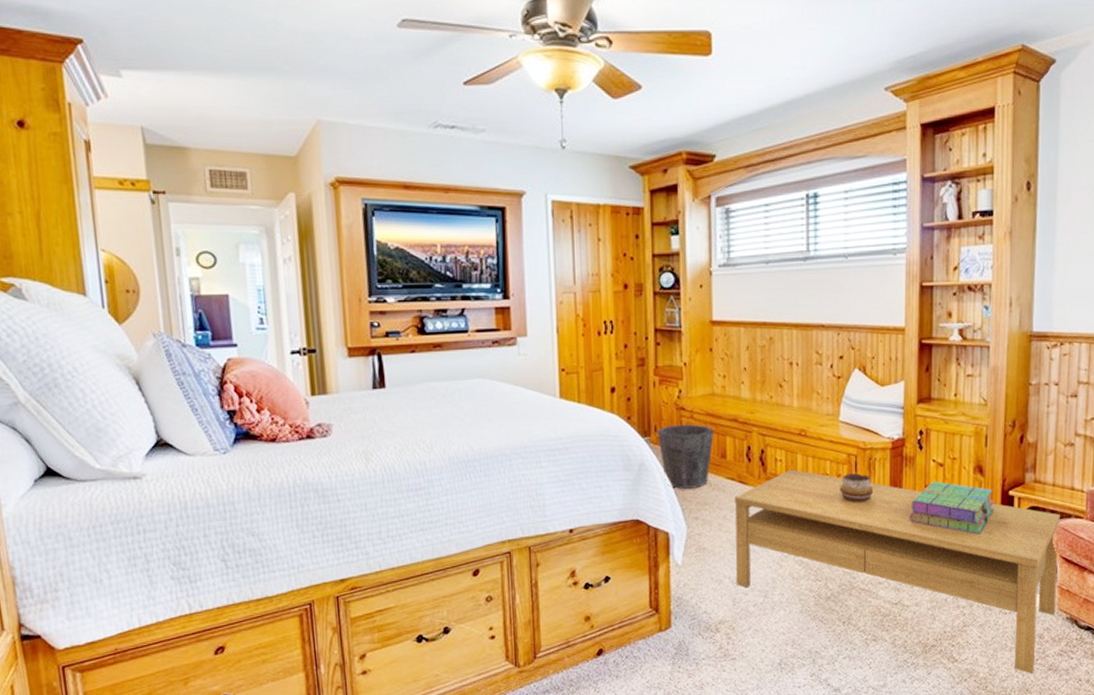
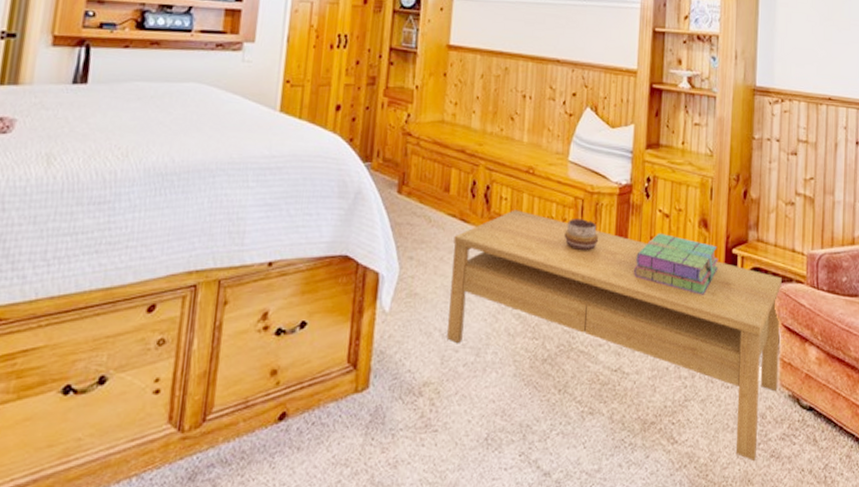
waste bin: present [657,424,714,490] -> none [379,151,440,225]

